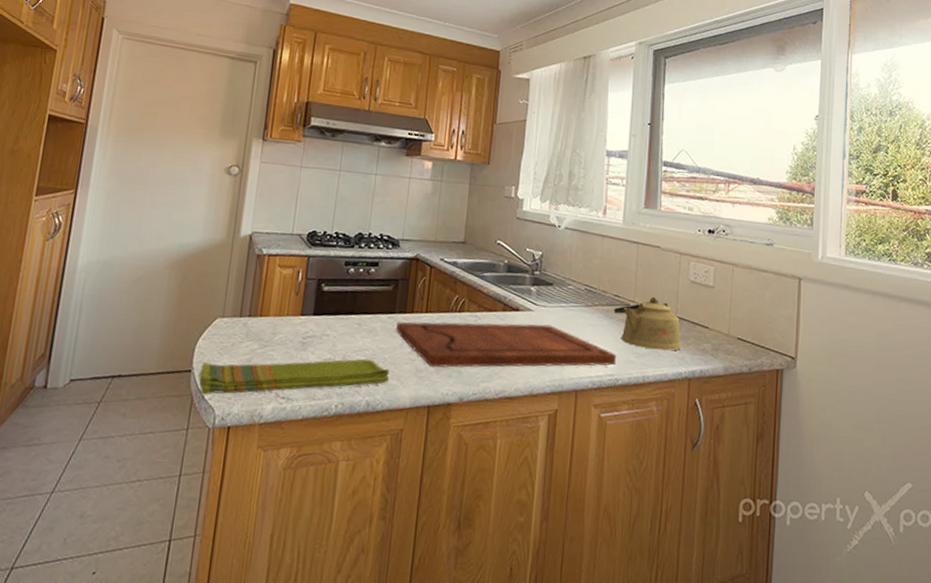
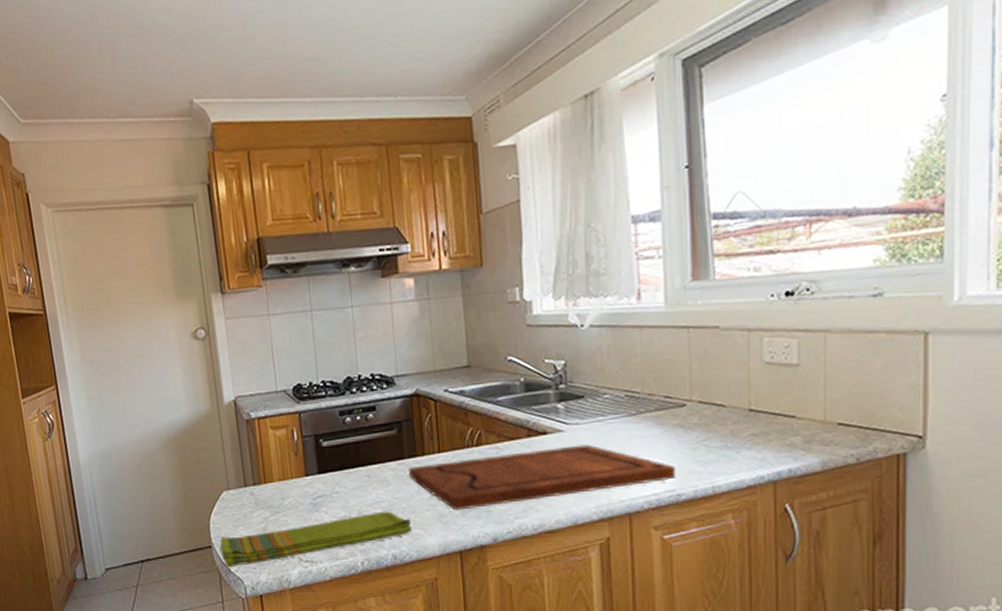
kettle: present [614,296,682,351] -> none [666,390,761,454]

